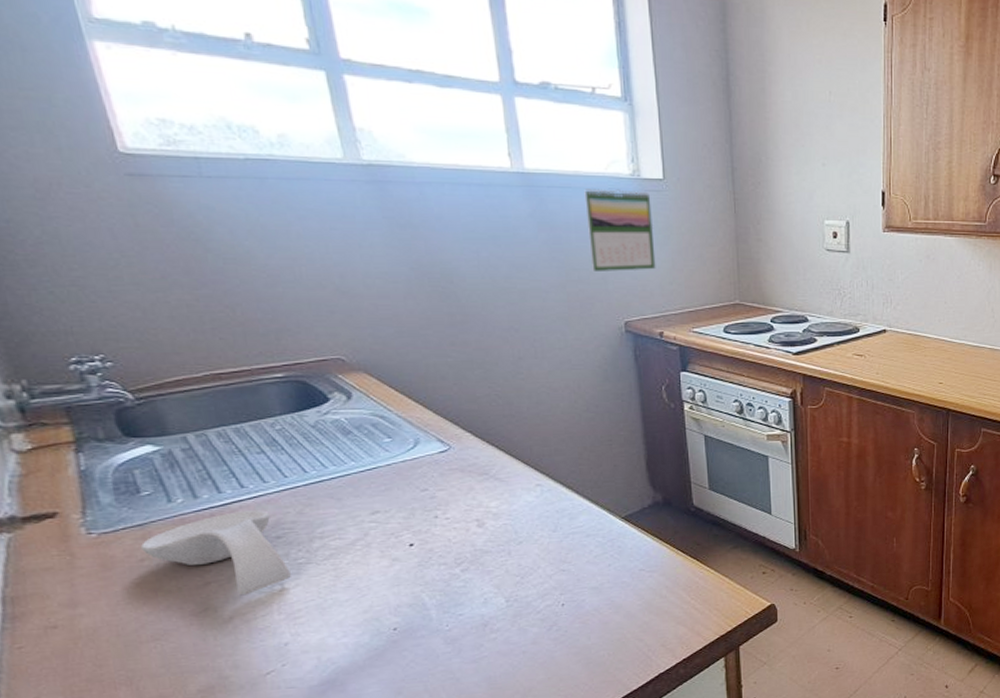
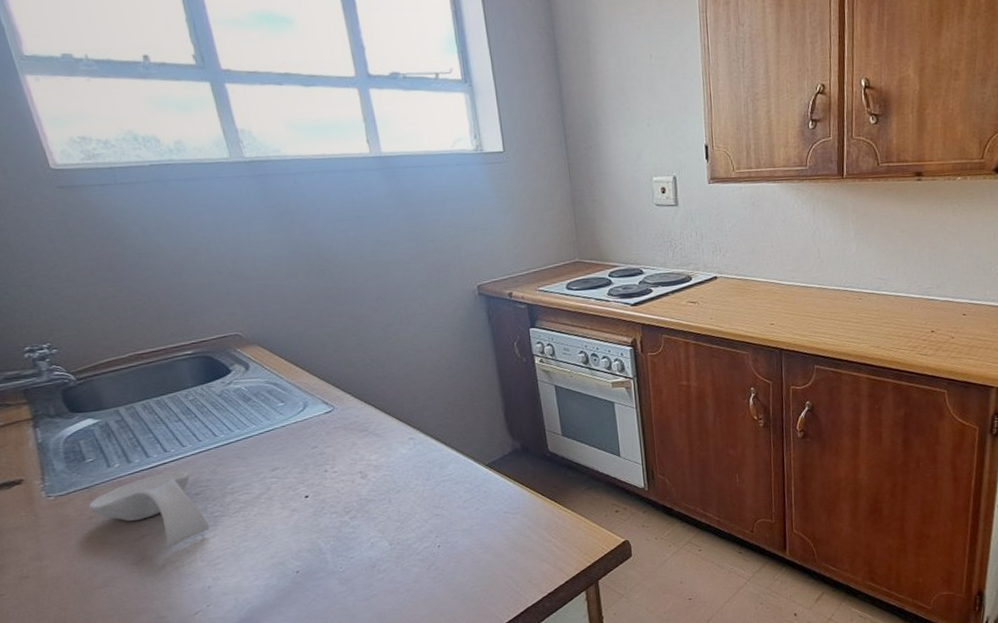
calendar: present [584,188,656,271] -> none [434,164,502,241]

